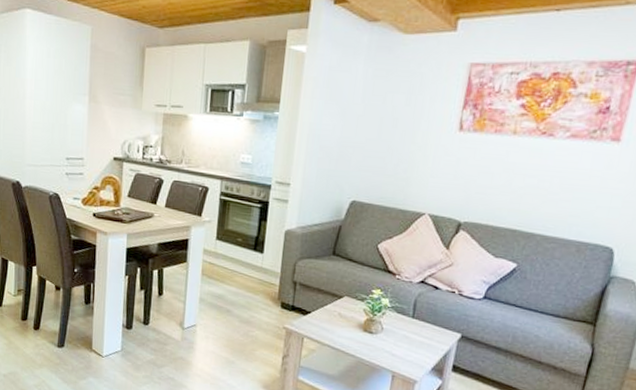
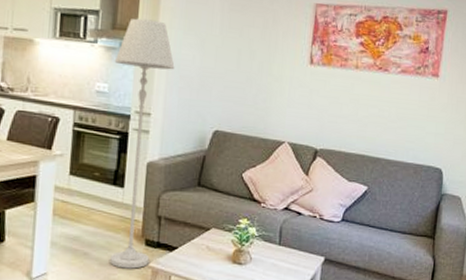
floor lamp: none [249,90,315,328] -> present [110,18,175,269]

